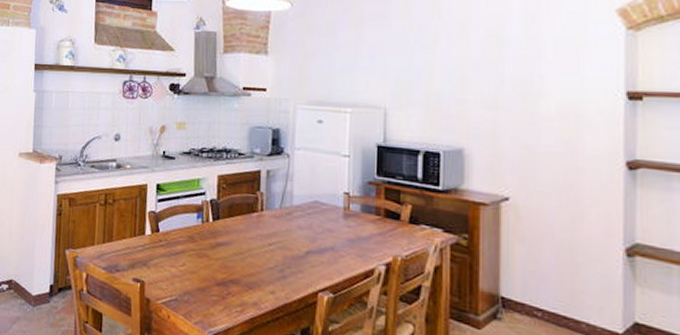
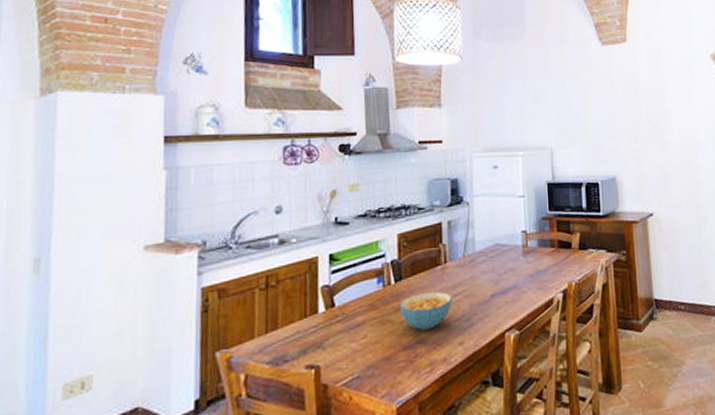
cereal bowl: none [216,235,266,272] -> present [400,292,452,330]

